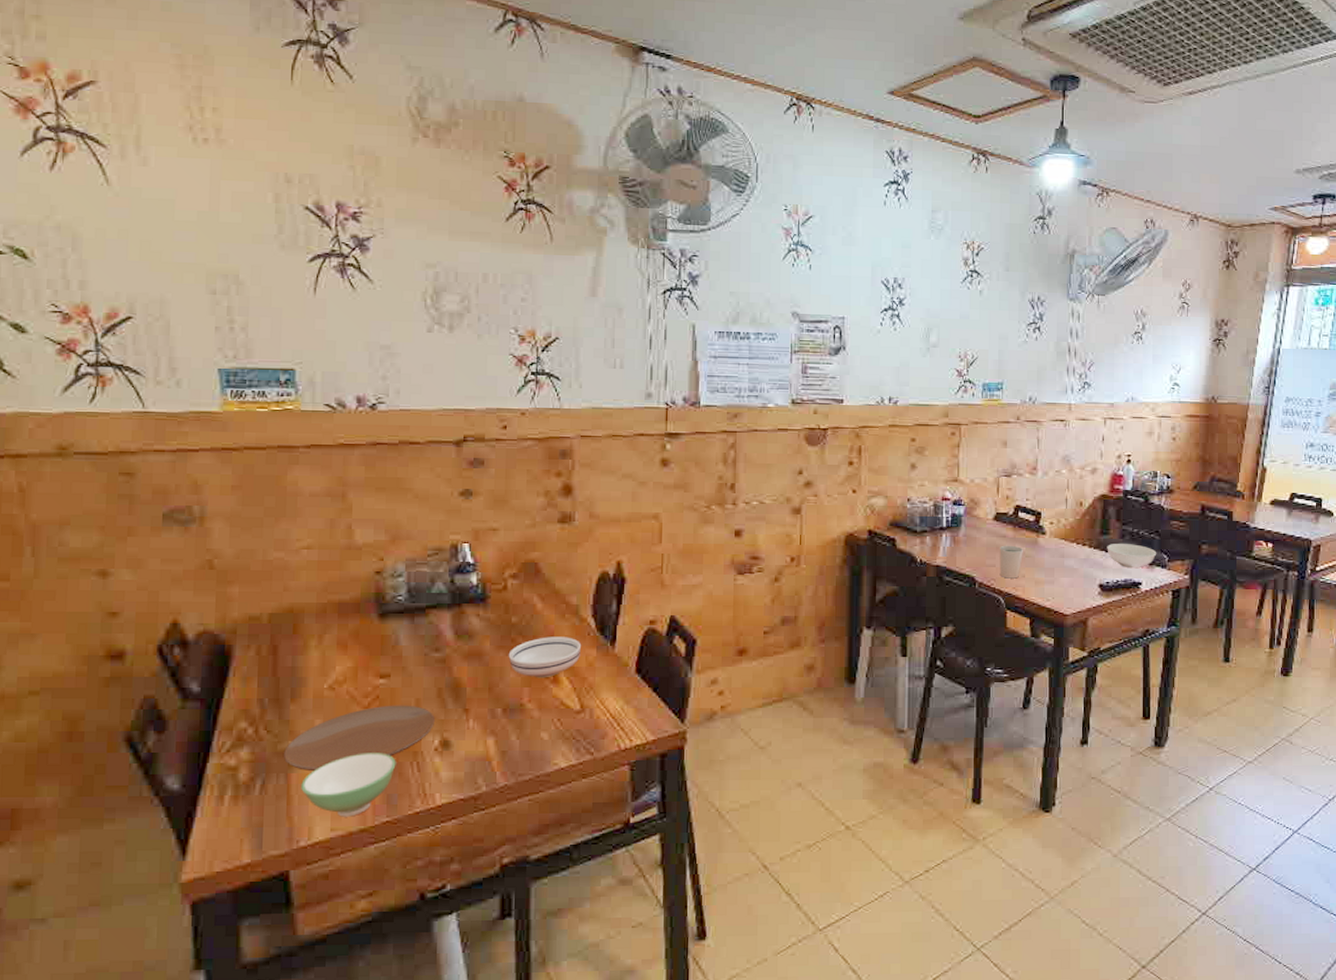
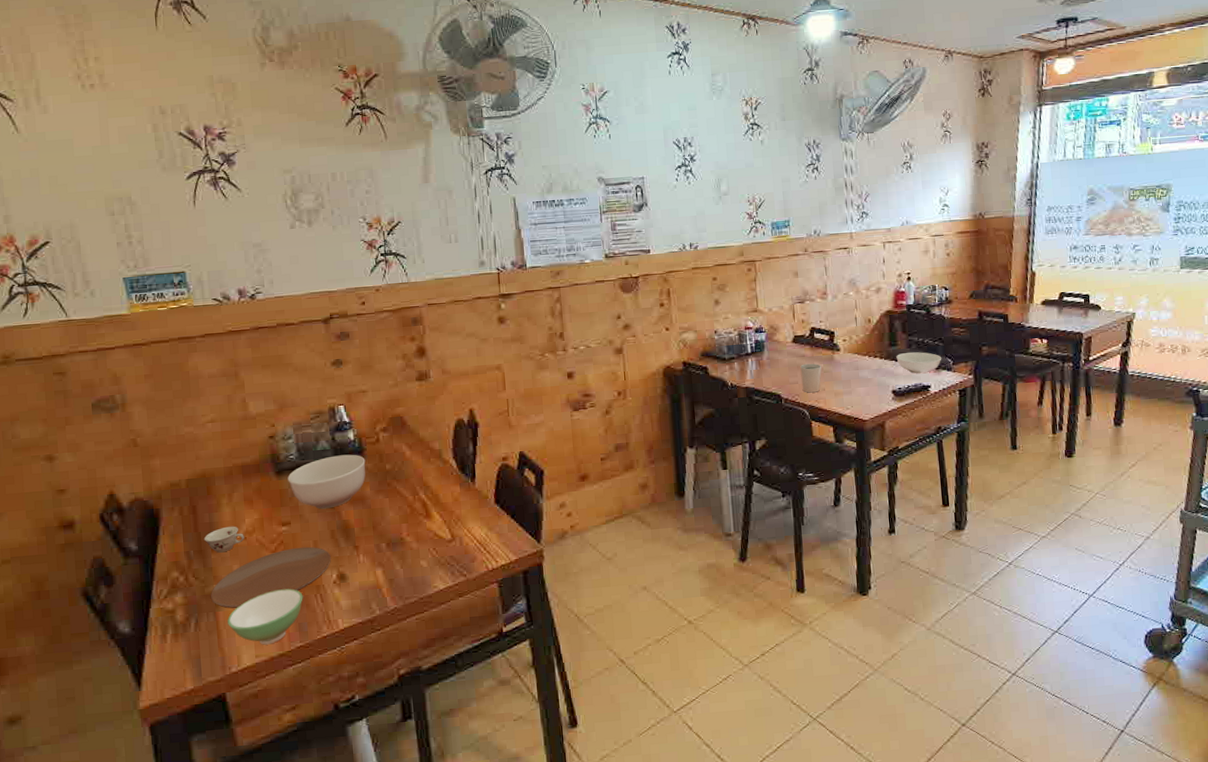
teacup: none [282,673,333,704] -> present [203,526,244,553]
bowl: none [392,601,488,662] -> present [287,454,366,509]
bowl: present [508,637,582,678] -> none [386,477,447,515]

